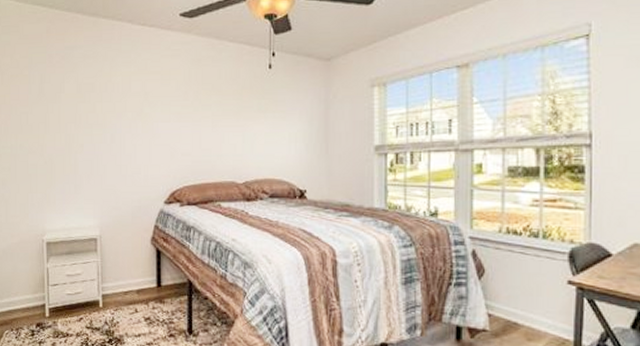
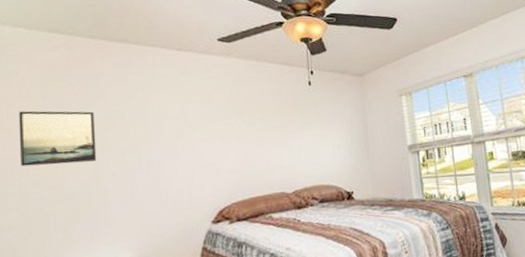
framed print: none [10,80,70,132] -> present [18,110,97,167]

